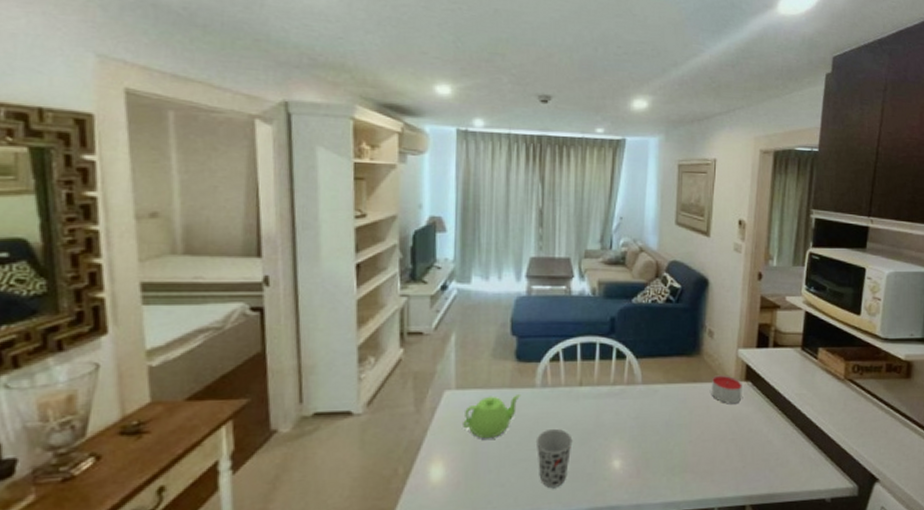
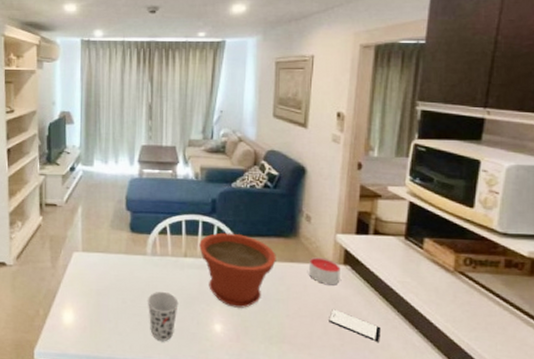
teapot: present [463,395,521,439] -> none [88,259,135,295]
plant pot: none [596,354,679,439] -> present [199,232,276,308]
smartphone: none [731,429,780,459] -> present [329,309,381,342]

